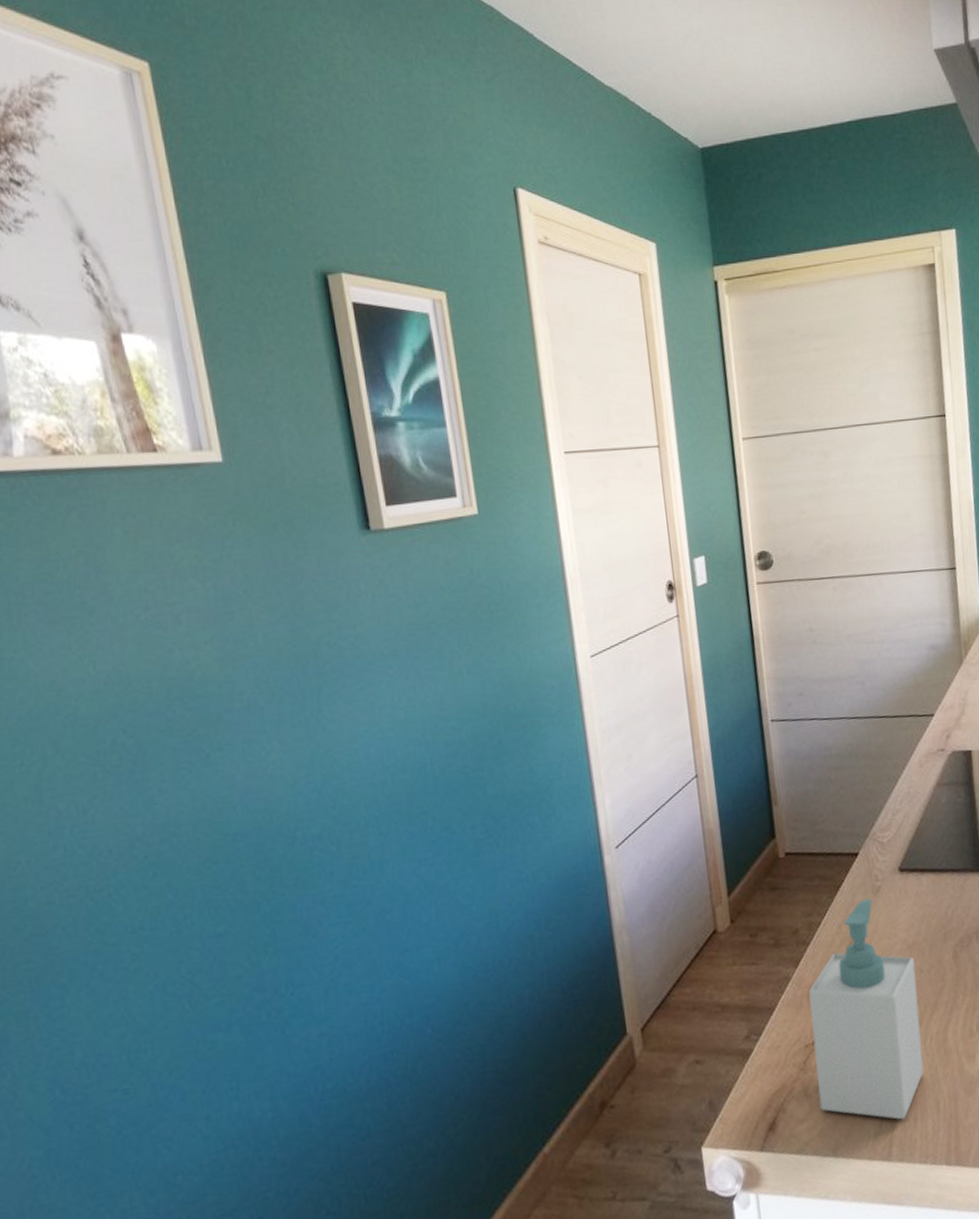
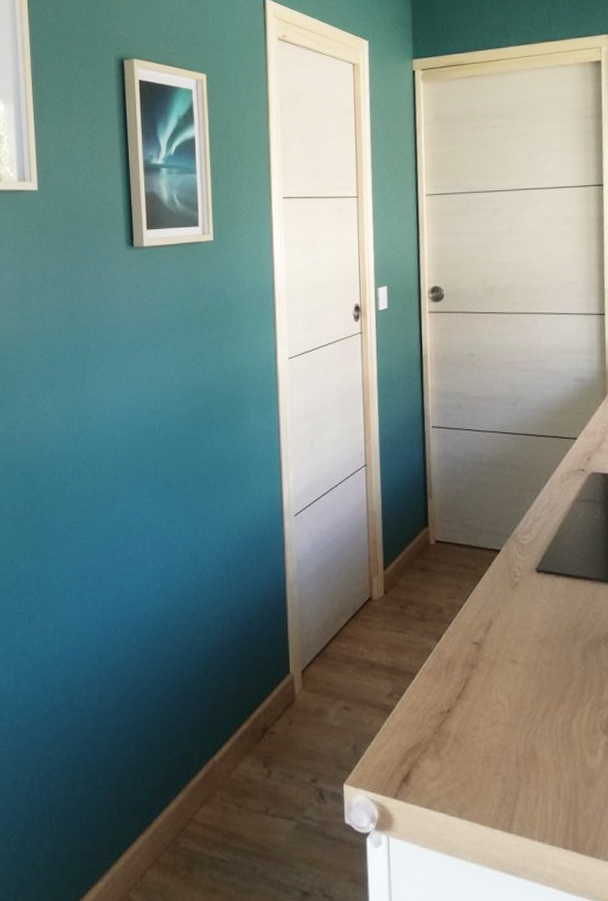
soap bottle: present [809,898,924,1120] -> none [447,591,547,797]

